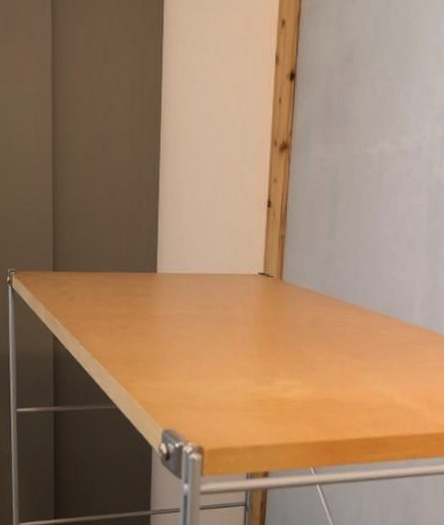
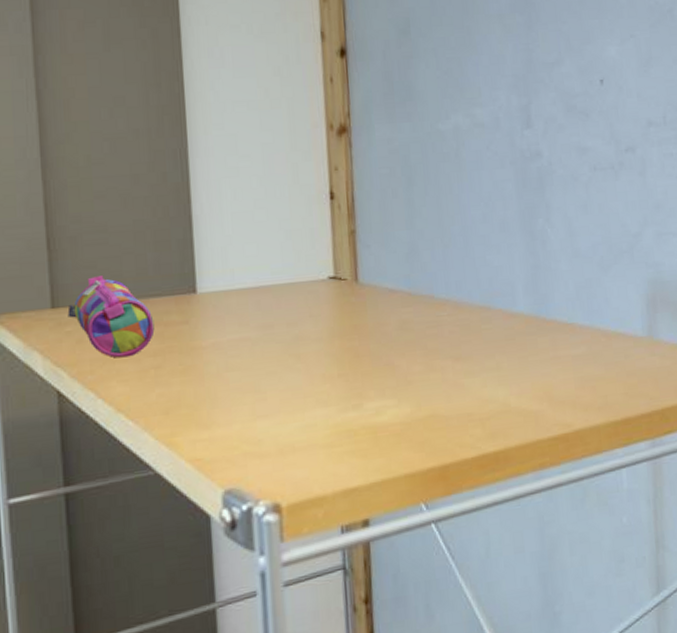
pencil case: none [64,250,124,316] -> present [67,276,155,358]

